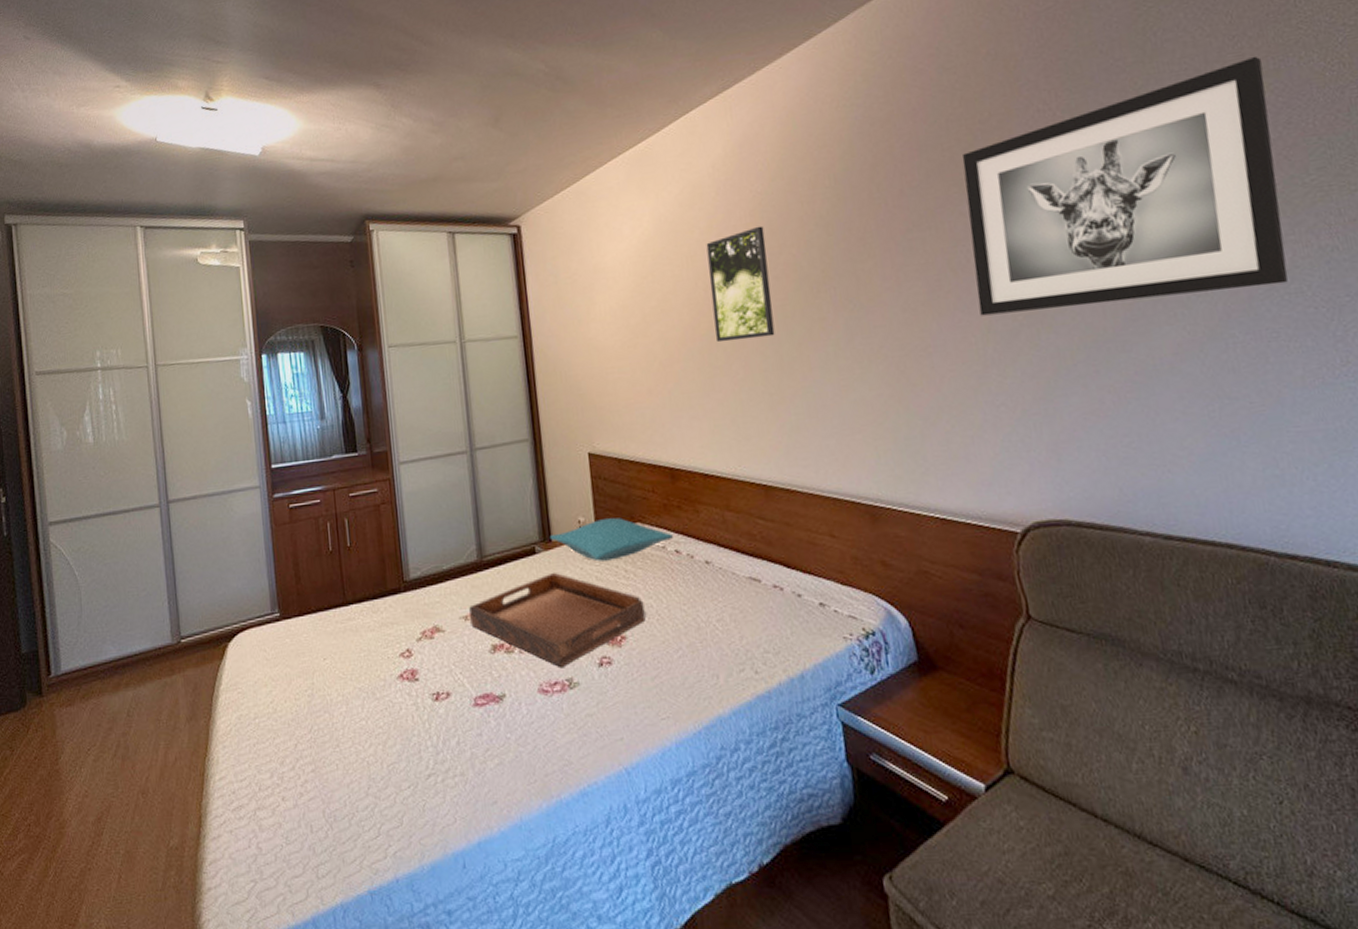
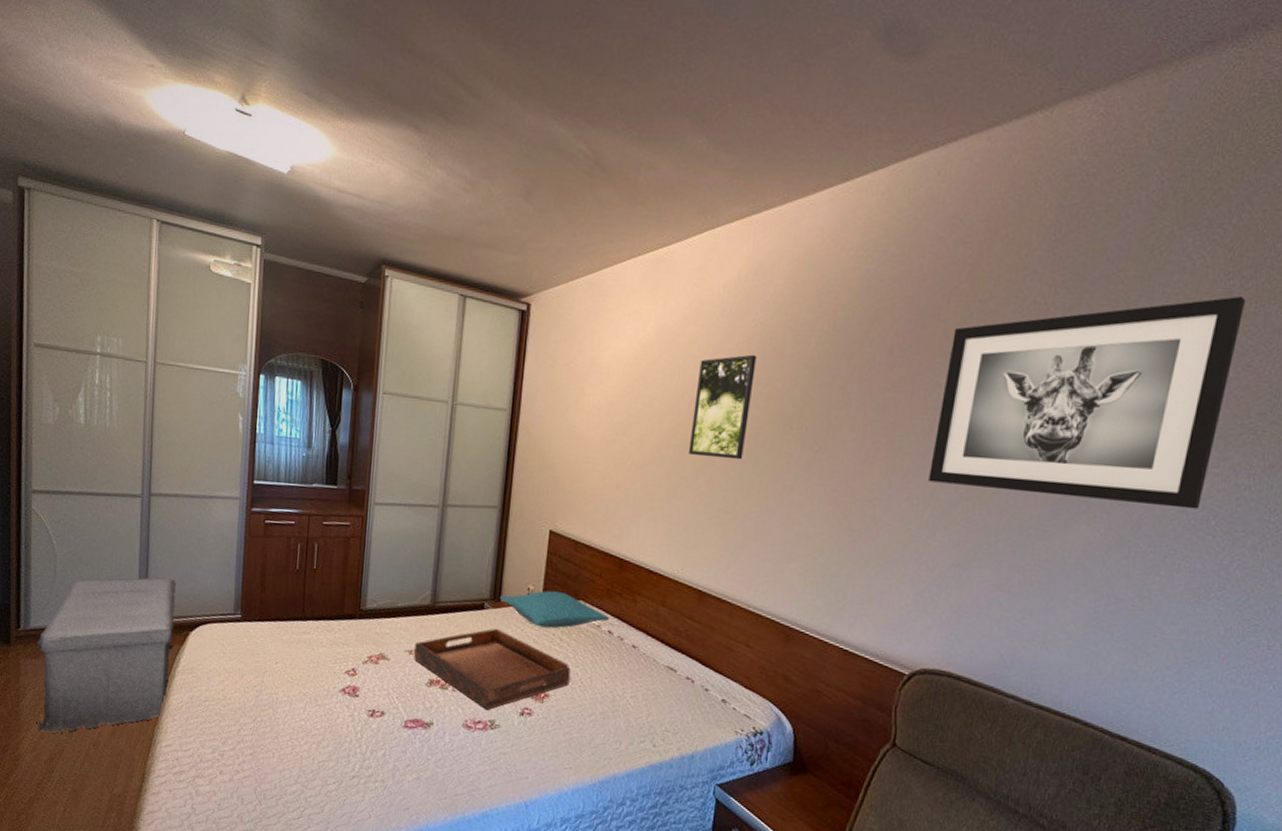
storage ottoman: none [71,588,213,789] -> present [37,577,176,733]

